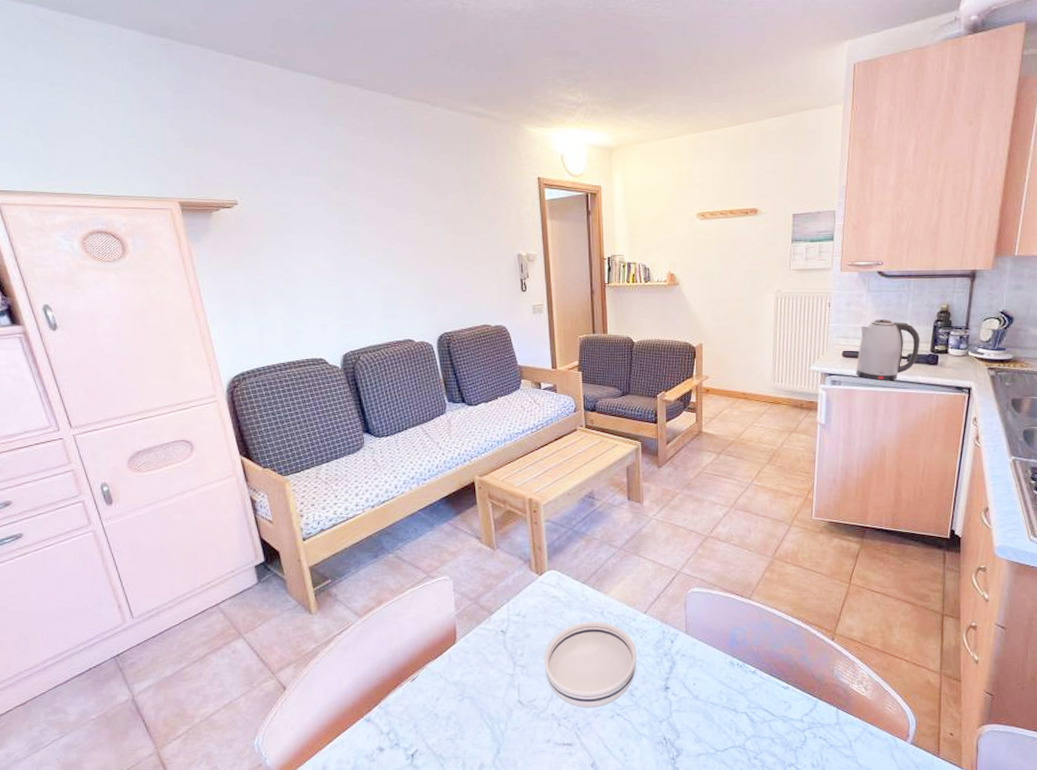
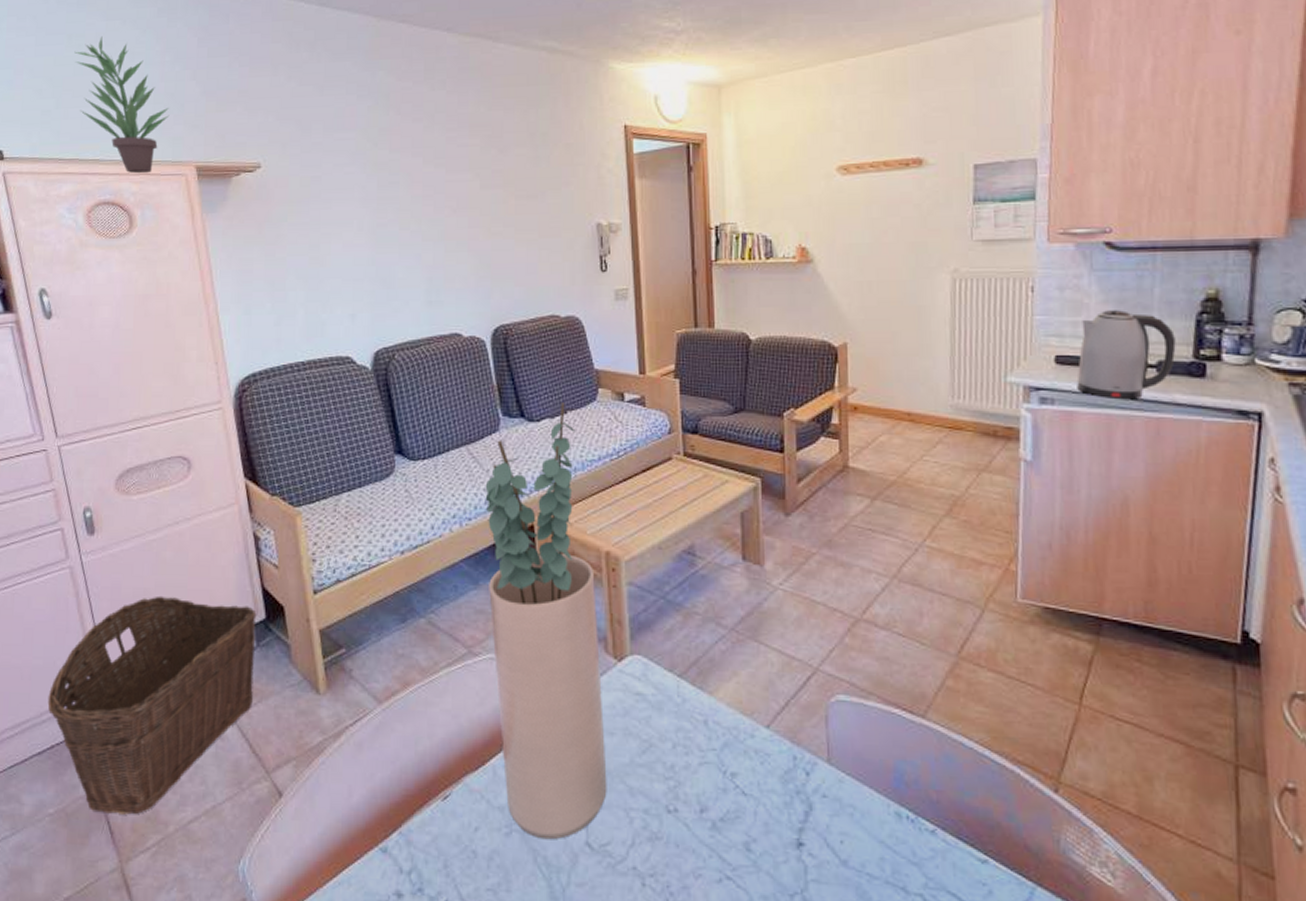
potted plant: none [57,85,152,208] -> present [74,36,170,174]
wicker basket: none [82,549,258,714] -> present [47,595,257,815]
vase: none [436,391,533,702] -> present [485,403,607,840]
bowl: present [544,622,637,709] -> none [623,734,756,865]

